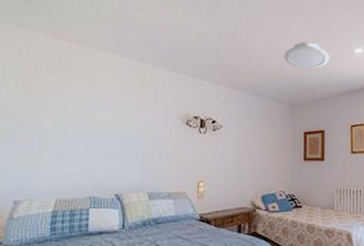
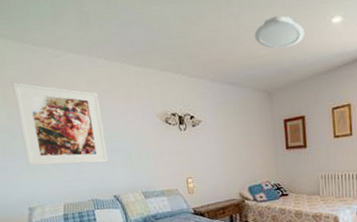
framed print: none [27,72,123,159] -> present [12,82,109,167]

